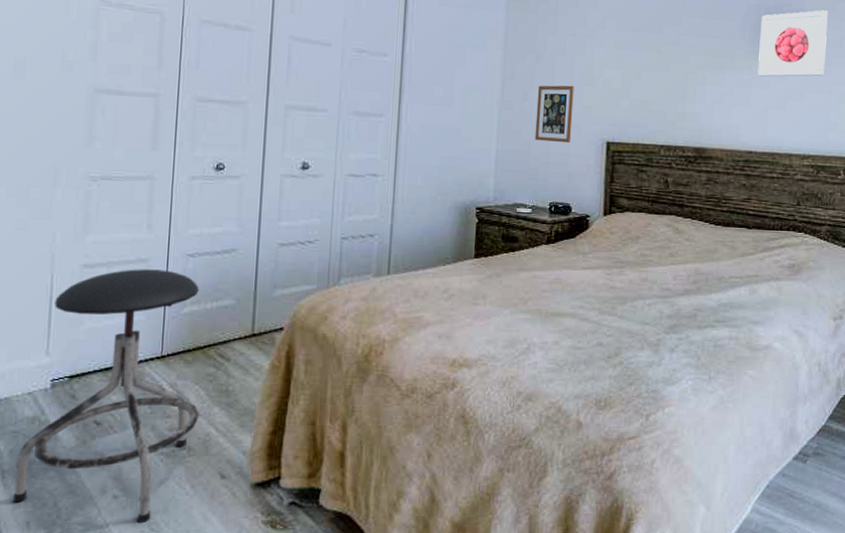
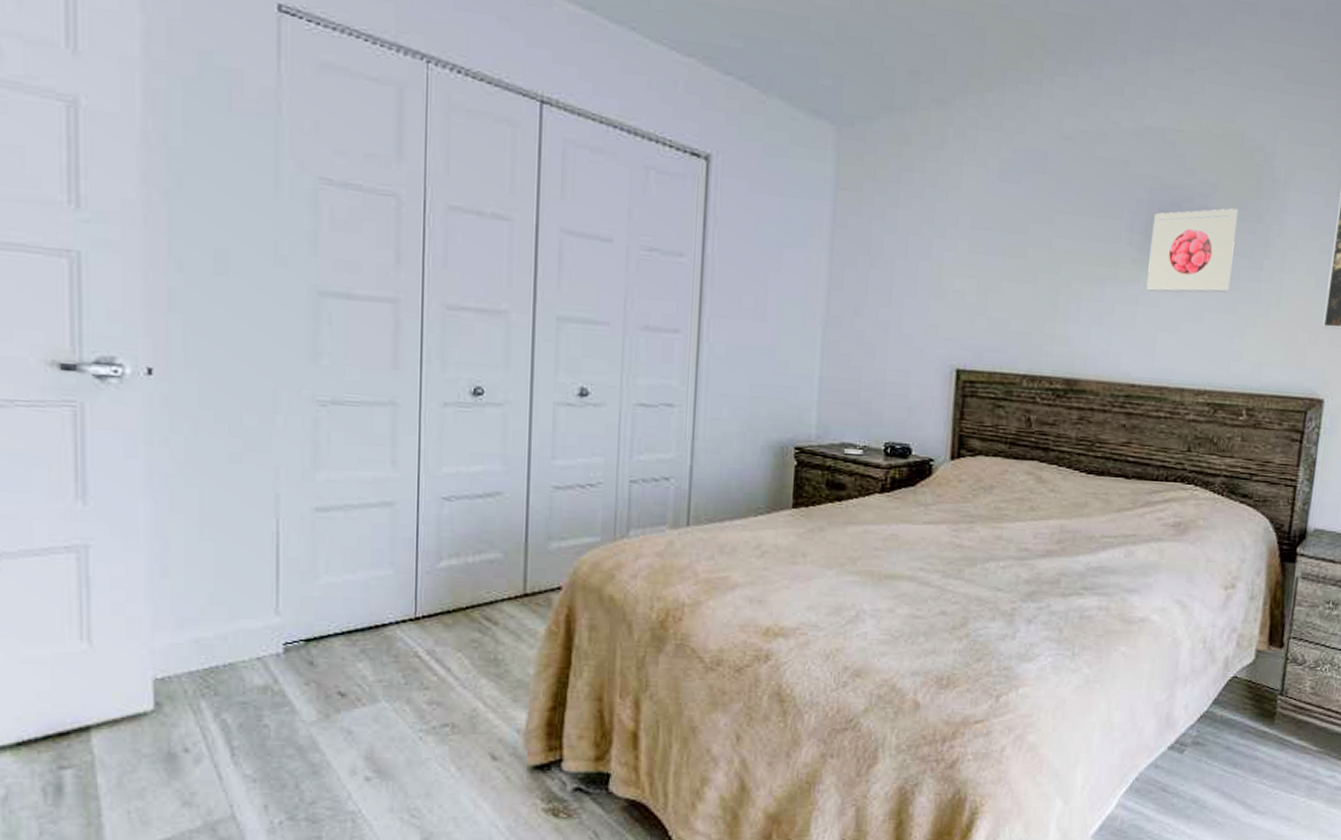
stool: present [12,269,199,524] -> none [246,514,464,809]
picture frame: present [535,85,575,144] -> none [867,297,918,371]

